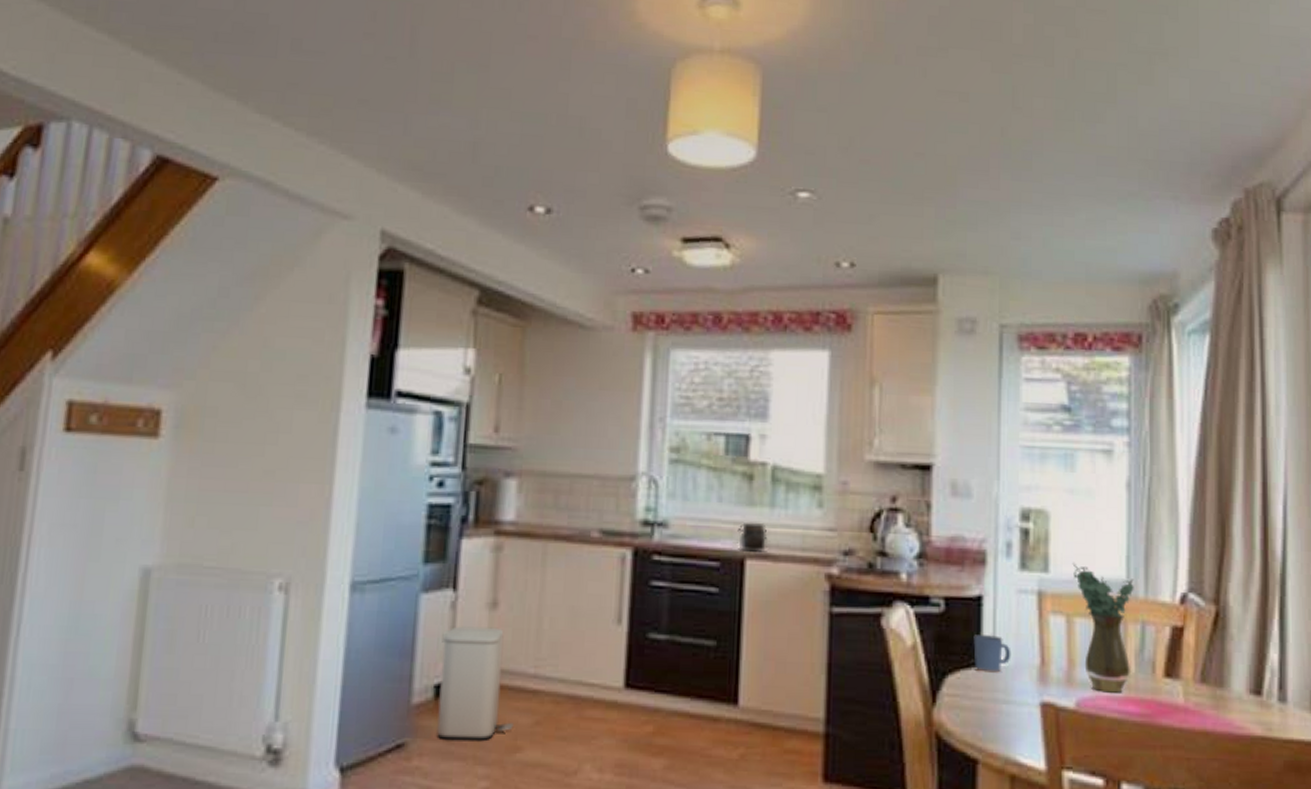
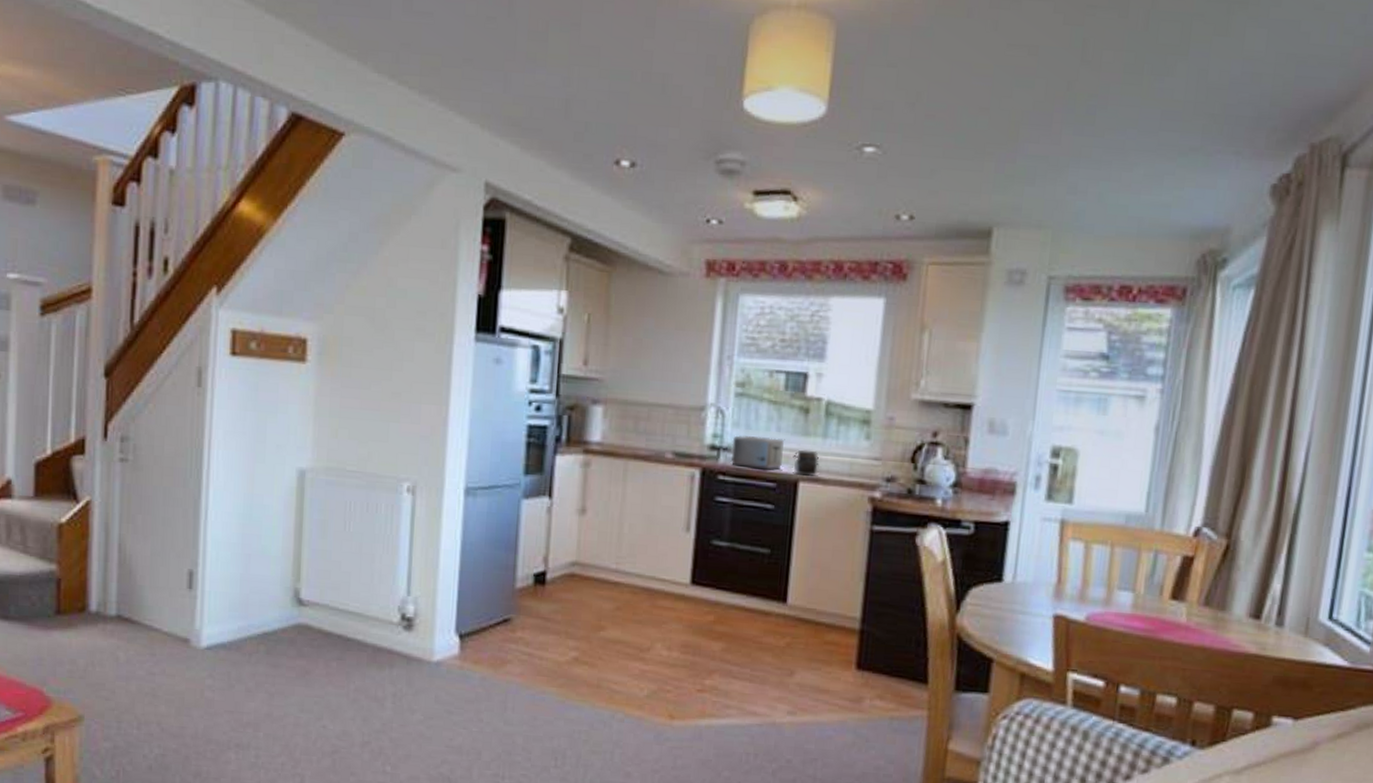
pedal bin: present [437,626,514,742] -> none [536,527,599,620]
toaster: none [666,508,726,548] -> present [730,435,784,471]
mug: present [973,635,1011,673] -> none [997,555,1032,588]
vase: present [1072,562,1134,693] -> none [1095,496,1152,611]

